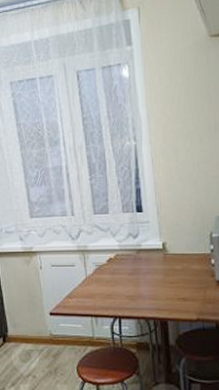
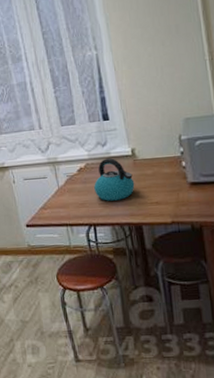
kettle: none [122,250,163,294] -> present [94,158,135,201]

